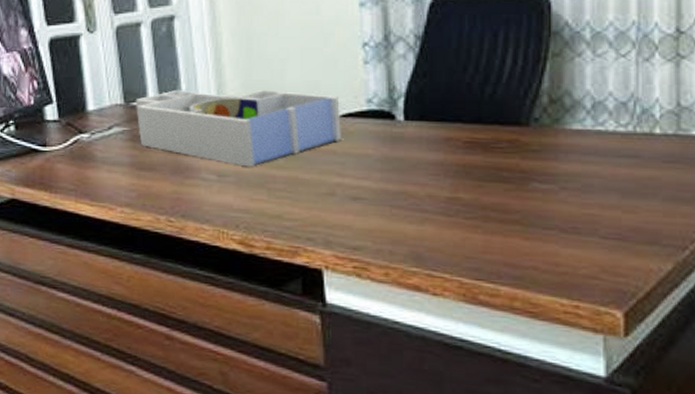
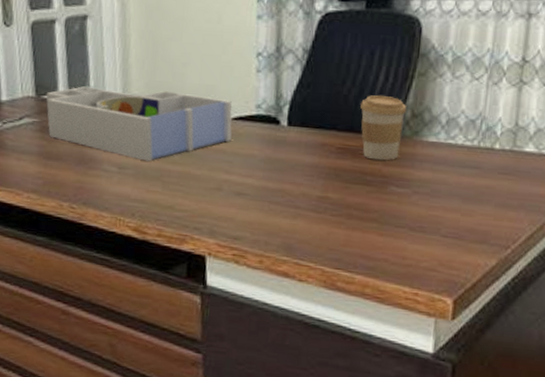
coffee cup: none [487,81,543,153] -> present [360,95,407,160]

